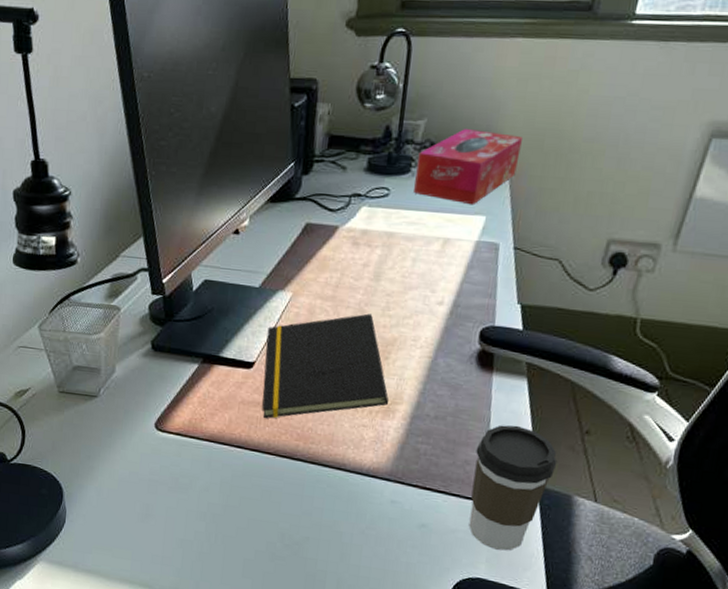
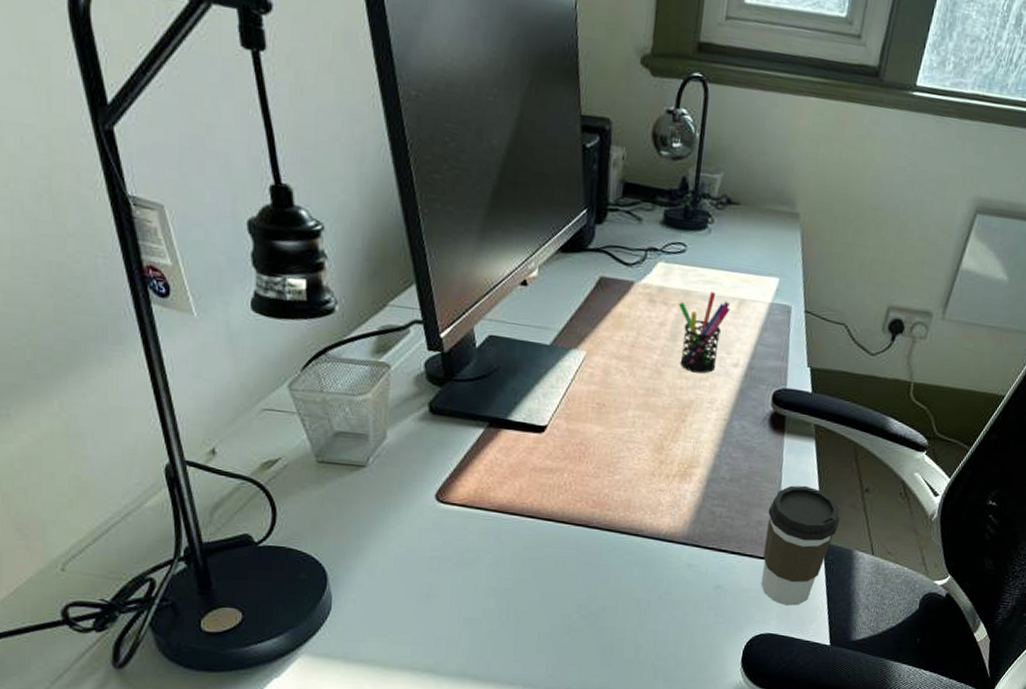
notepad: present [262,313,389,418] -> none [555,374,686,486]
pen holder: none [381,232,434,312] -> present [678,292,730,374]
tissue box: present [414,129,522,206] -> none [710,187,814,267]

